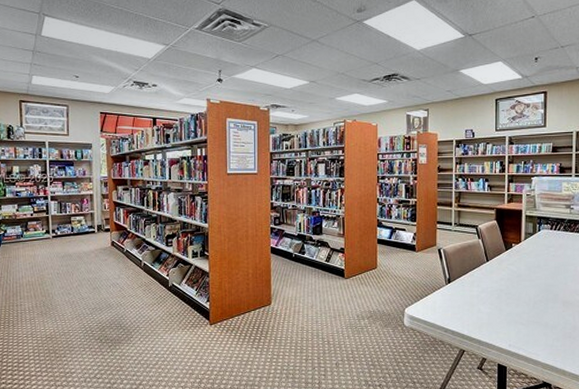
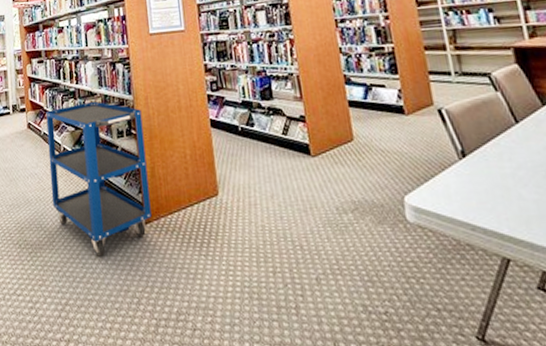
utility cart: none [129,226,216,349] -> present [46,101,152,257]

